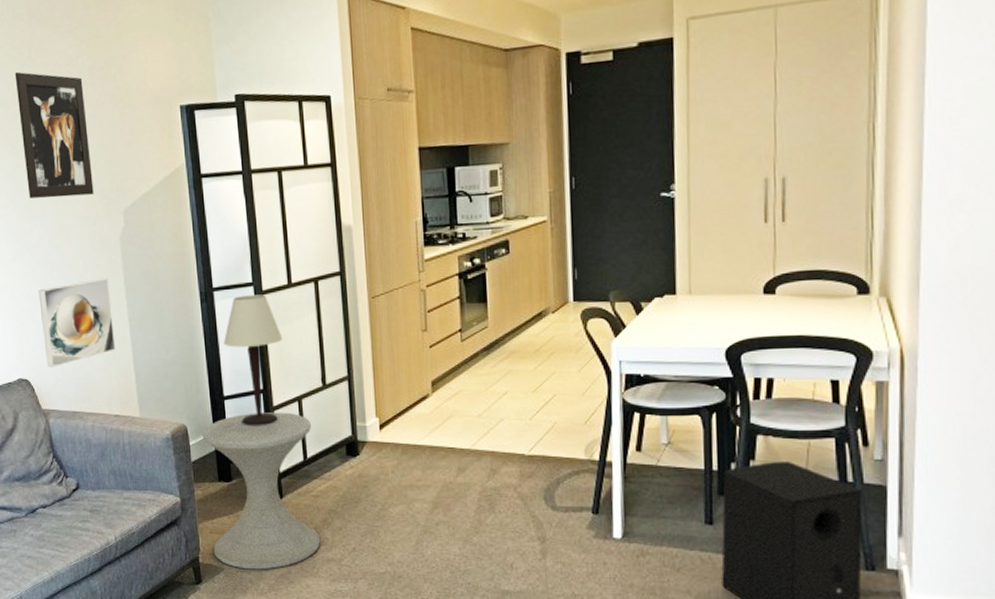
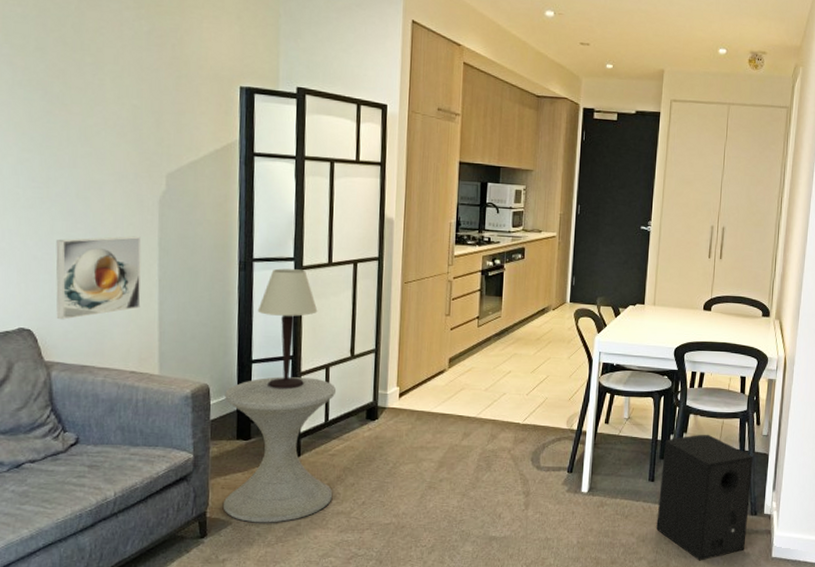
wall art: present [14,72,94,199] -> none [57,20,137,154]

